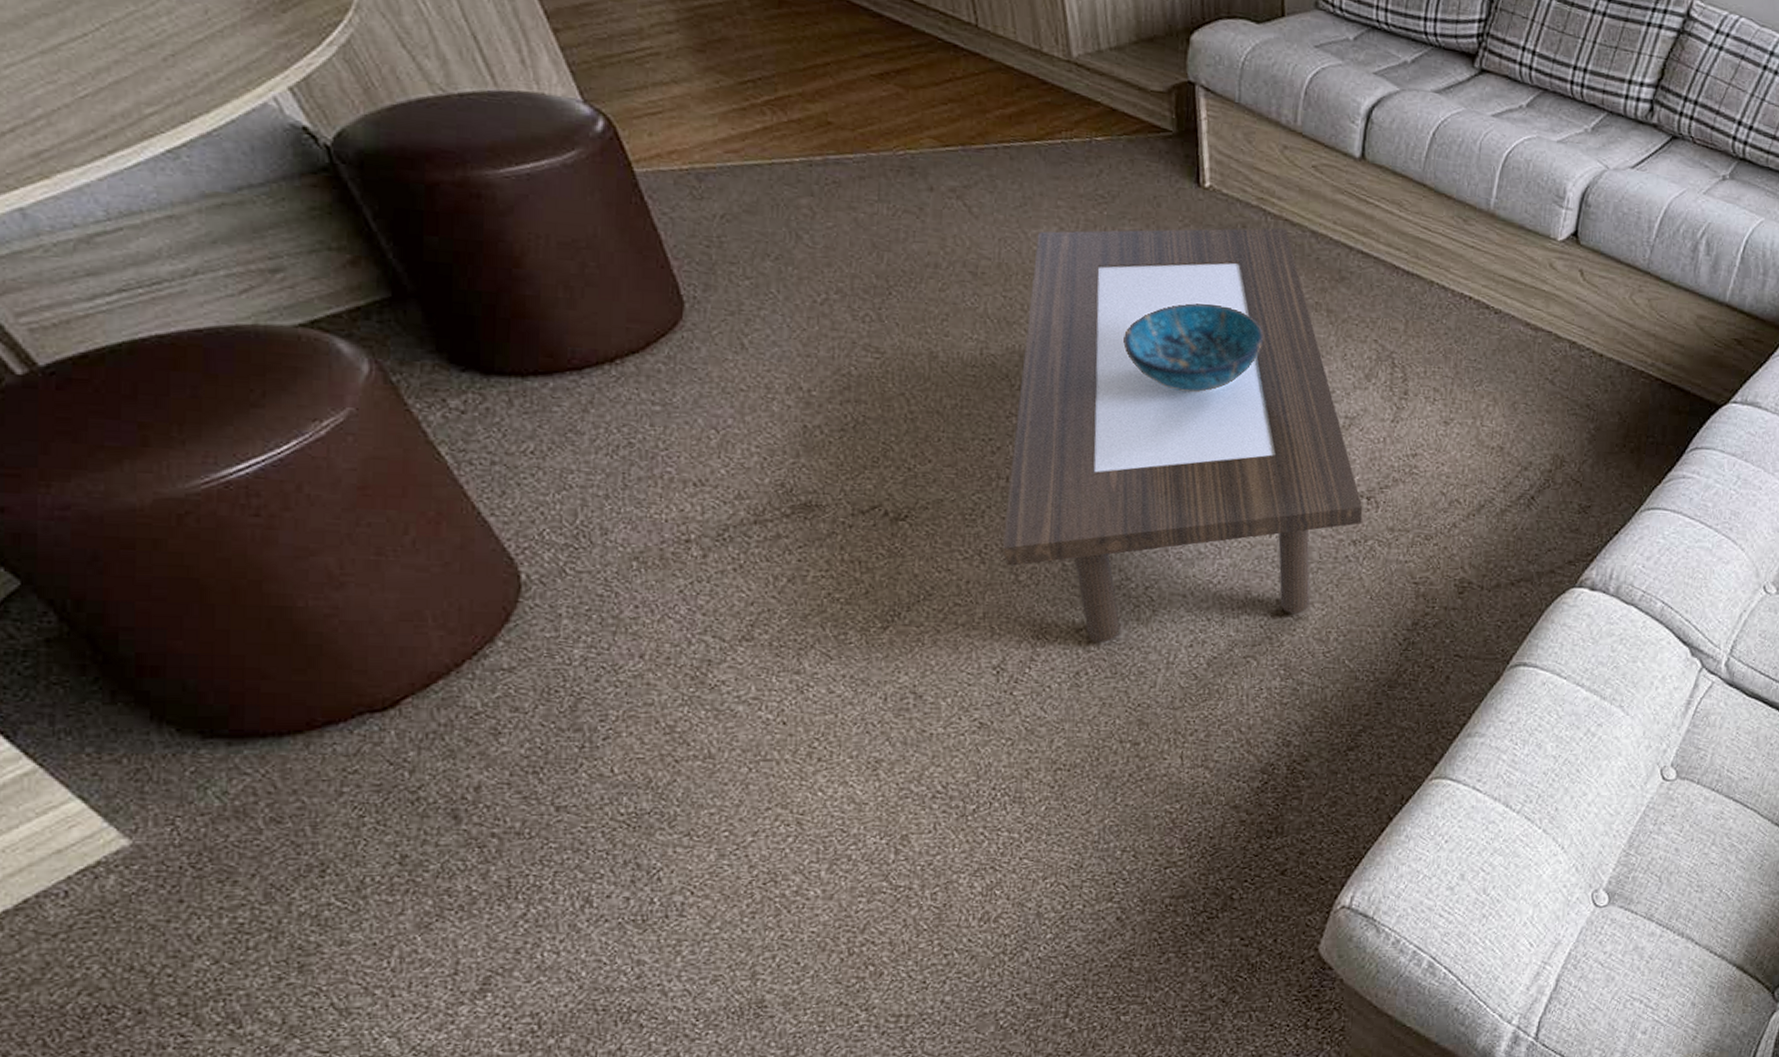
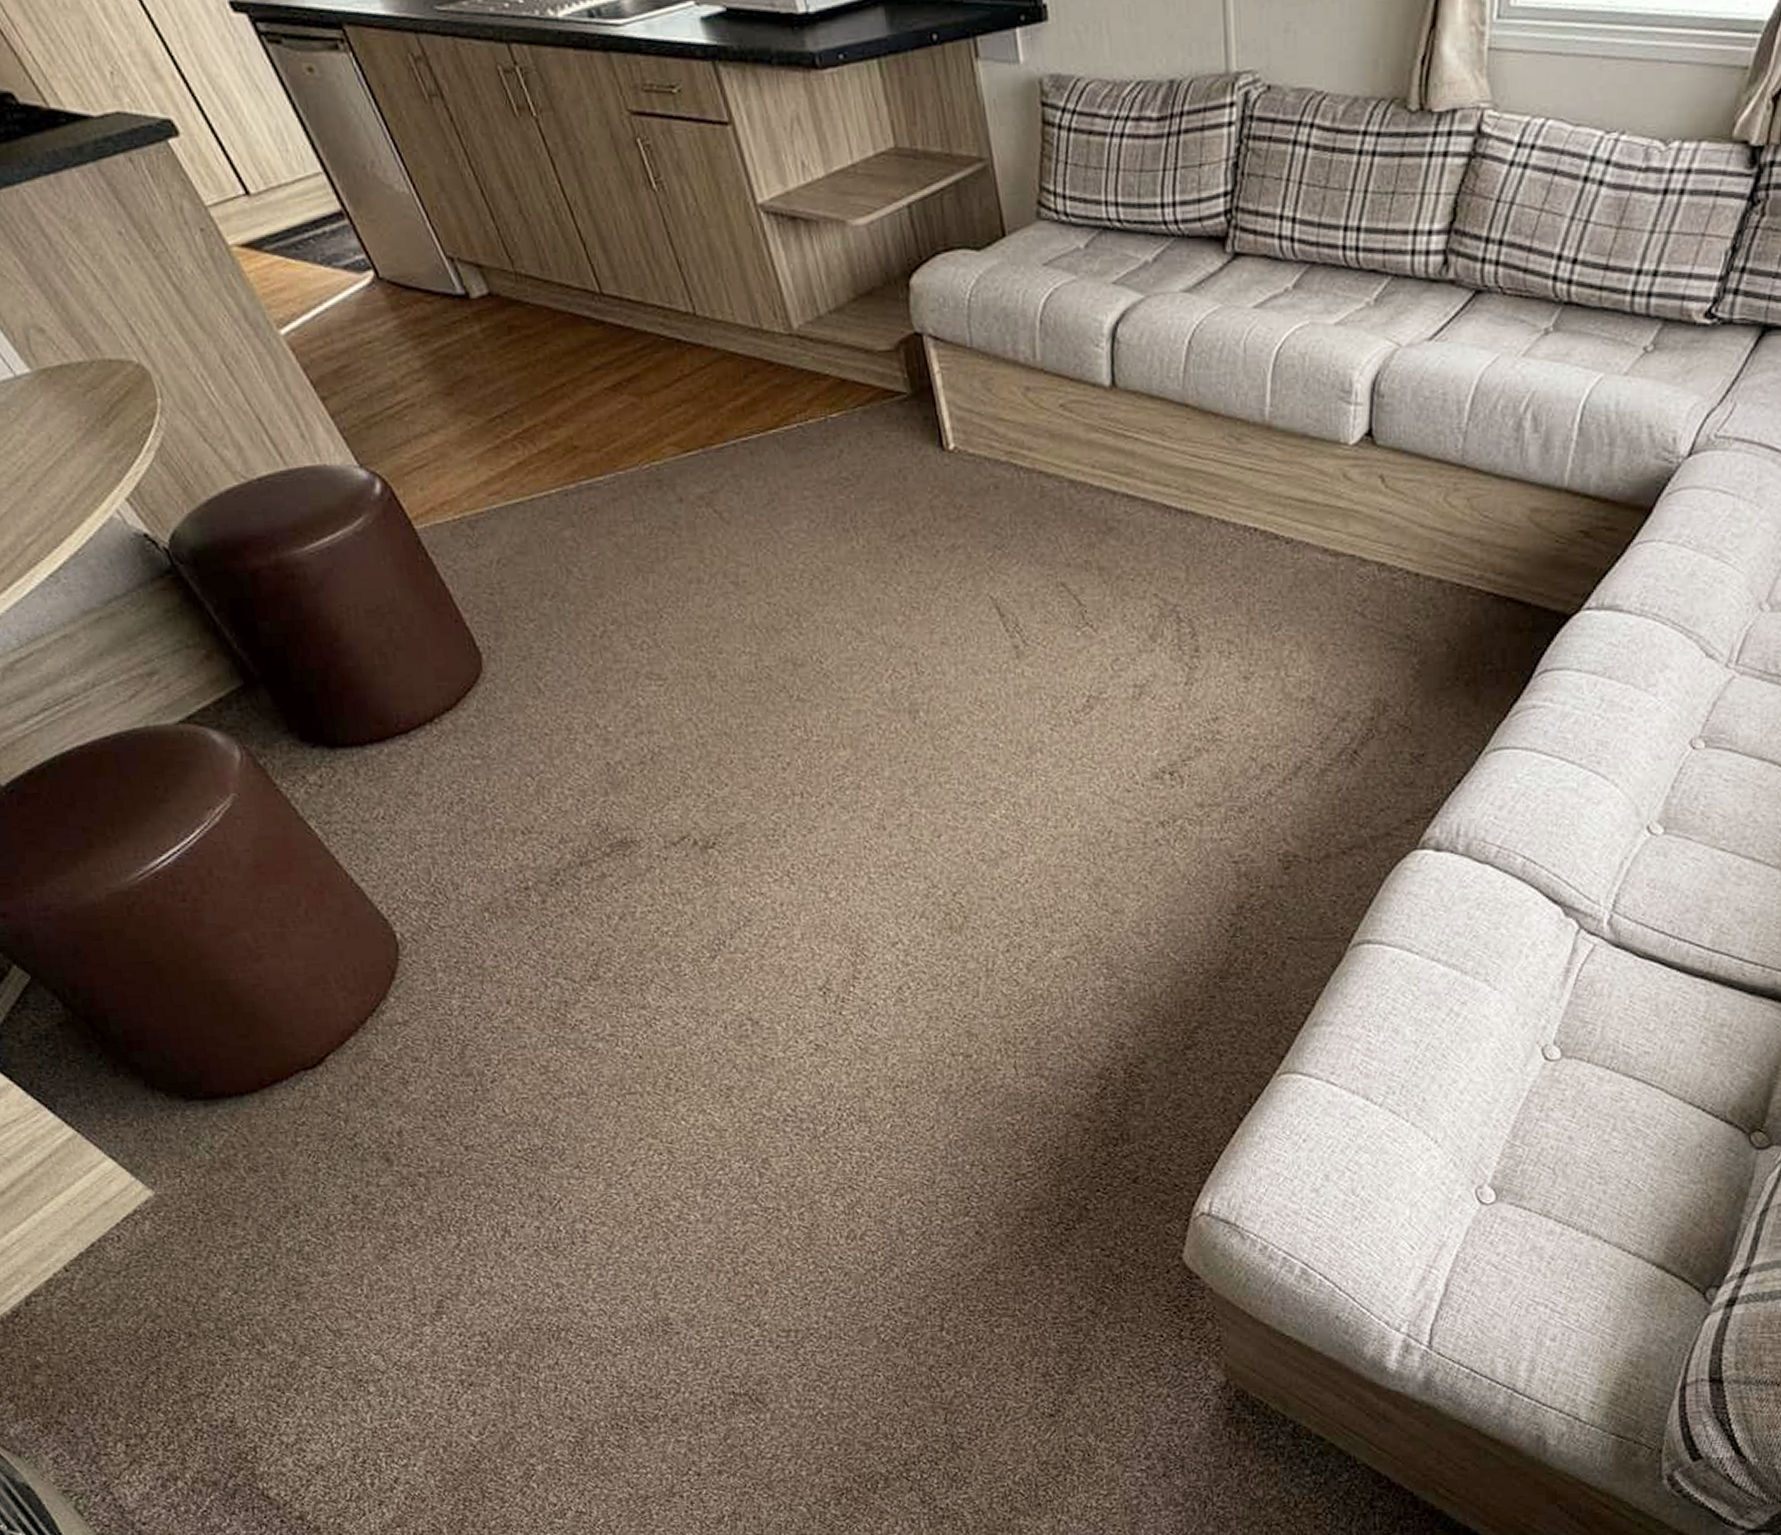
coffee table: present [1003,227,1363,643] -> none [790,481,1168,955]
decorative bowl: present [1123,303,1263,392] -> none [891,579,1035,680]

